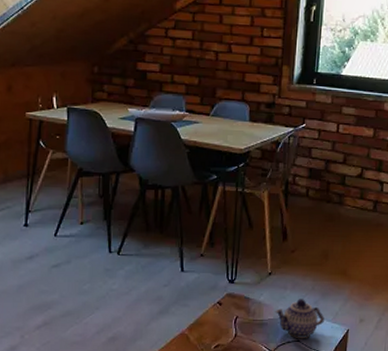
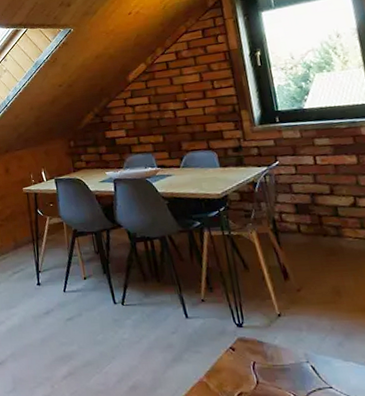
teapot: present [275,299,324,338] -> none [295,340,356,384]

